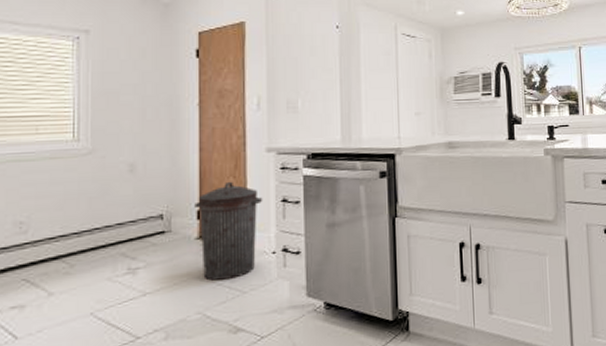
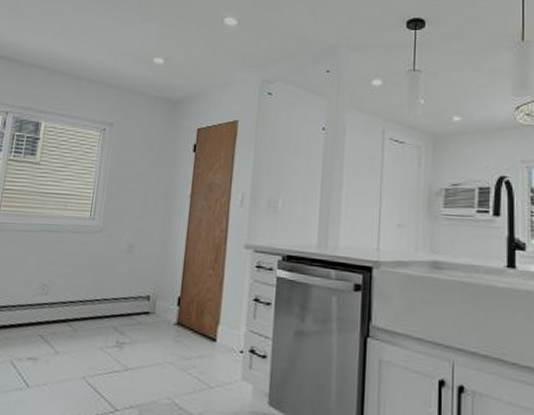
trash can: present [195,181,263,281] -> none [176,273,237,371]

